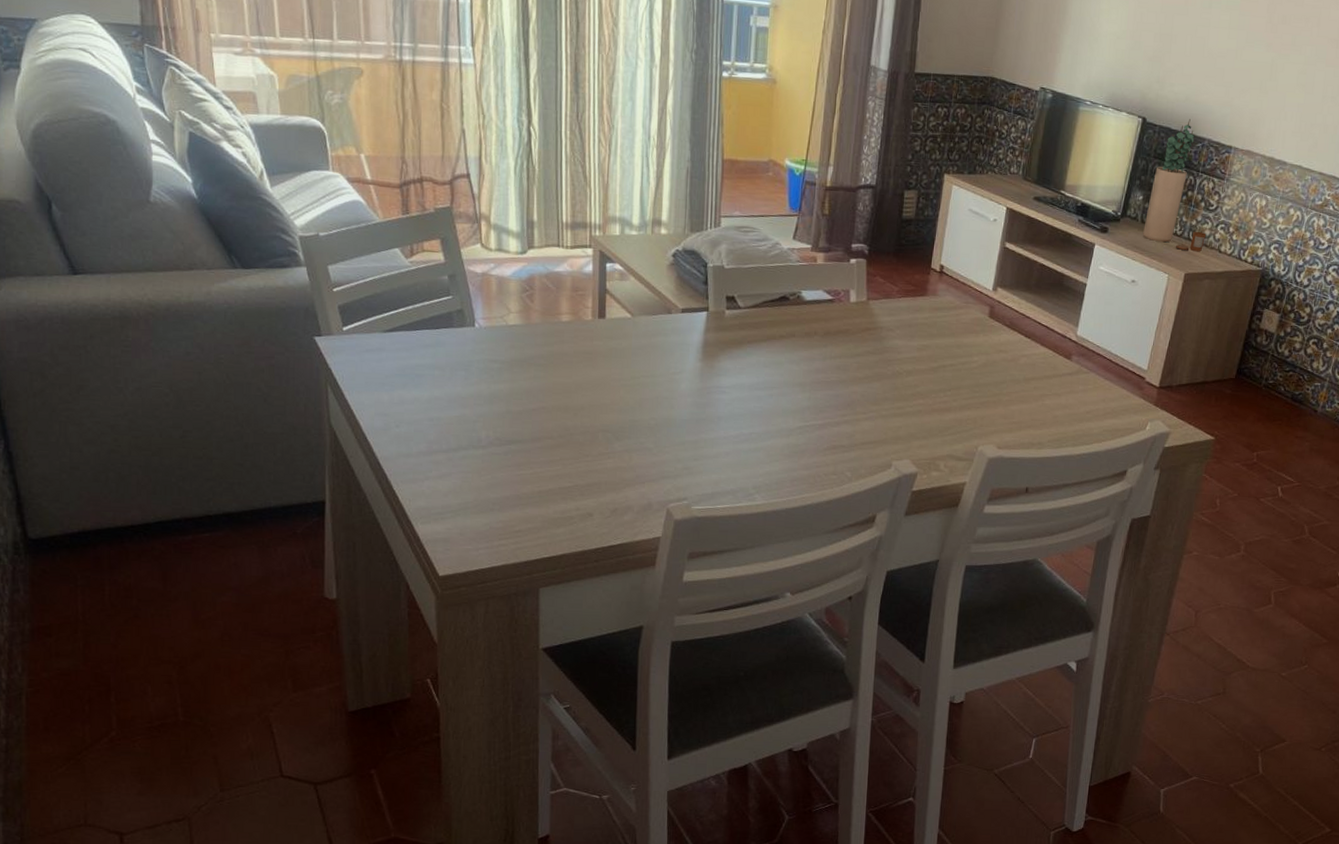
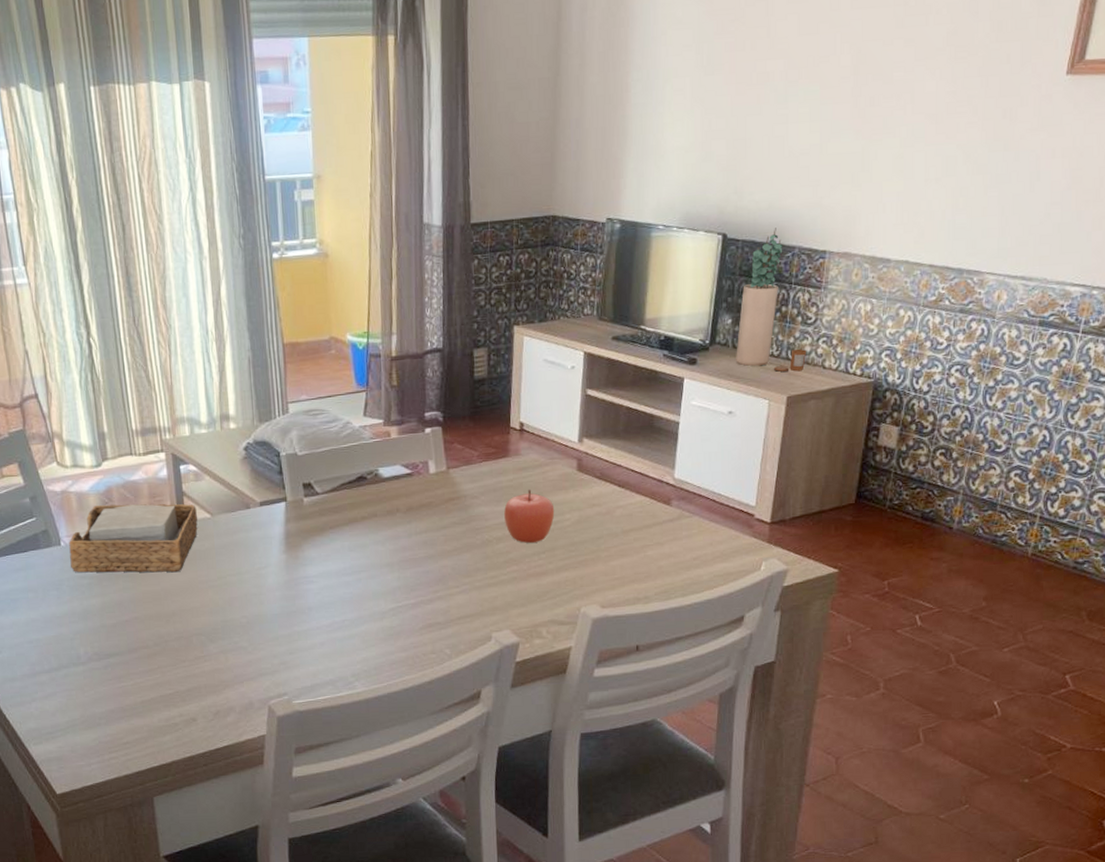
napkin holder: none [483,292,619,367] -> present [69,503,198,573]
fruit: none [916,328,964,380] -> present [504,489,555,543]

